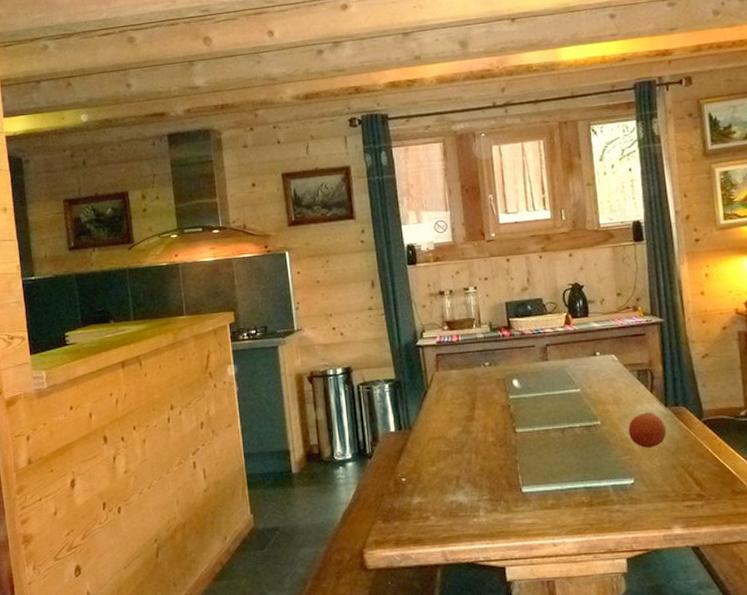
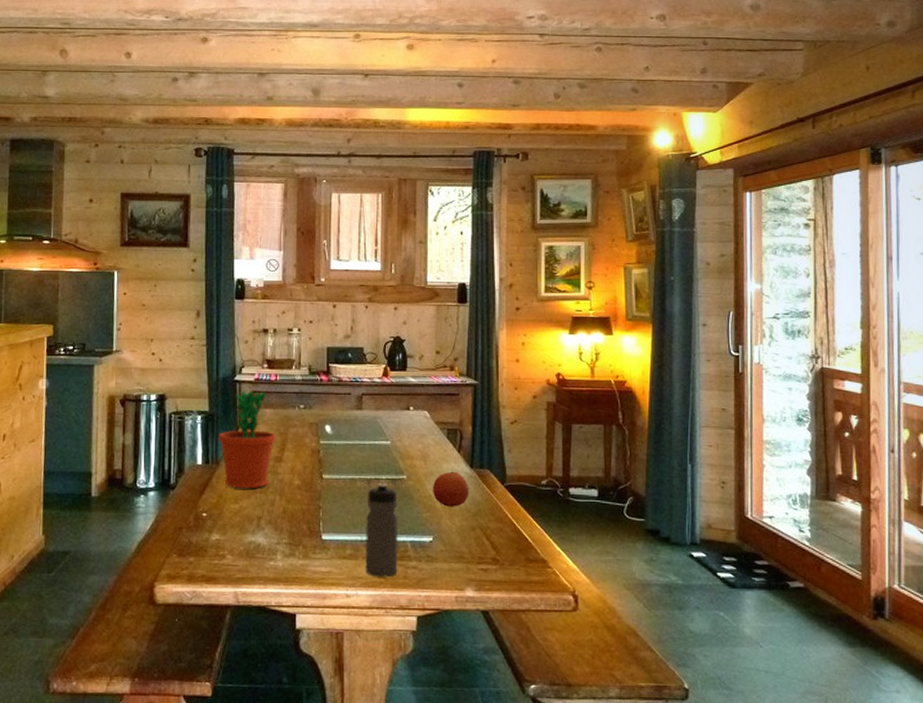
flower pot: none [407,353,465,451] -> present [218,390,276,489]
water bottle: none [563,430,602,524] -> present [365,482,399,578]

